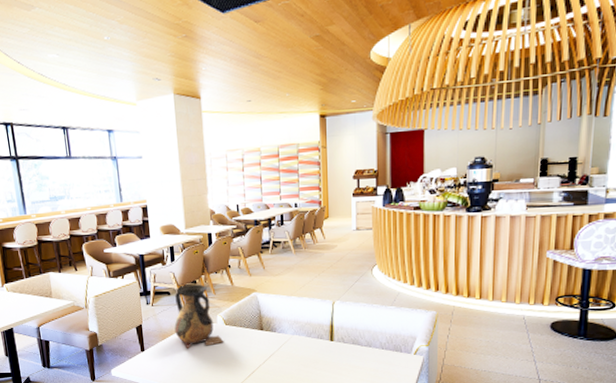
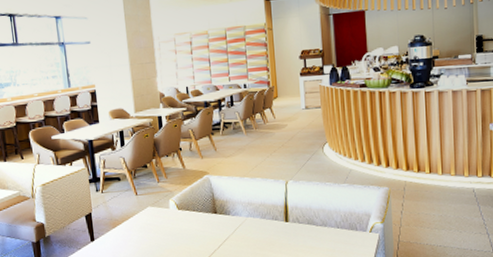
vase: present [174,284,224,349] -> none [125,168,177,237]

